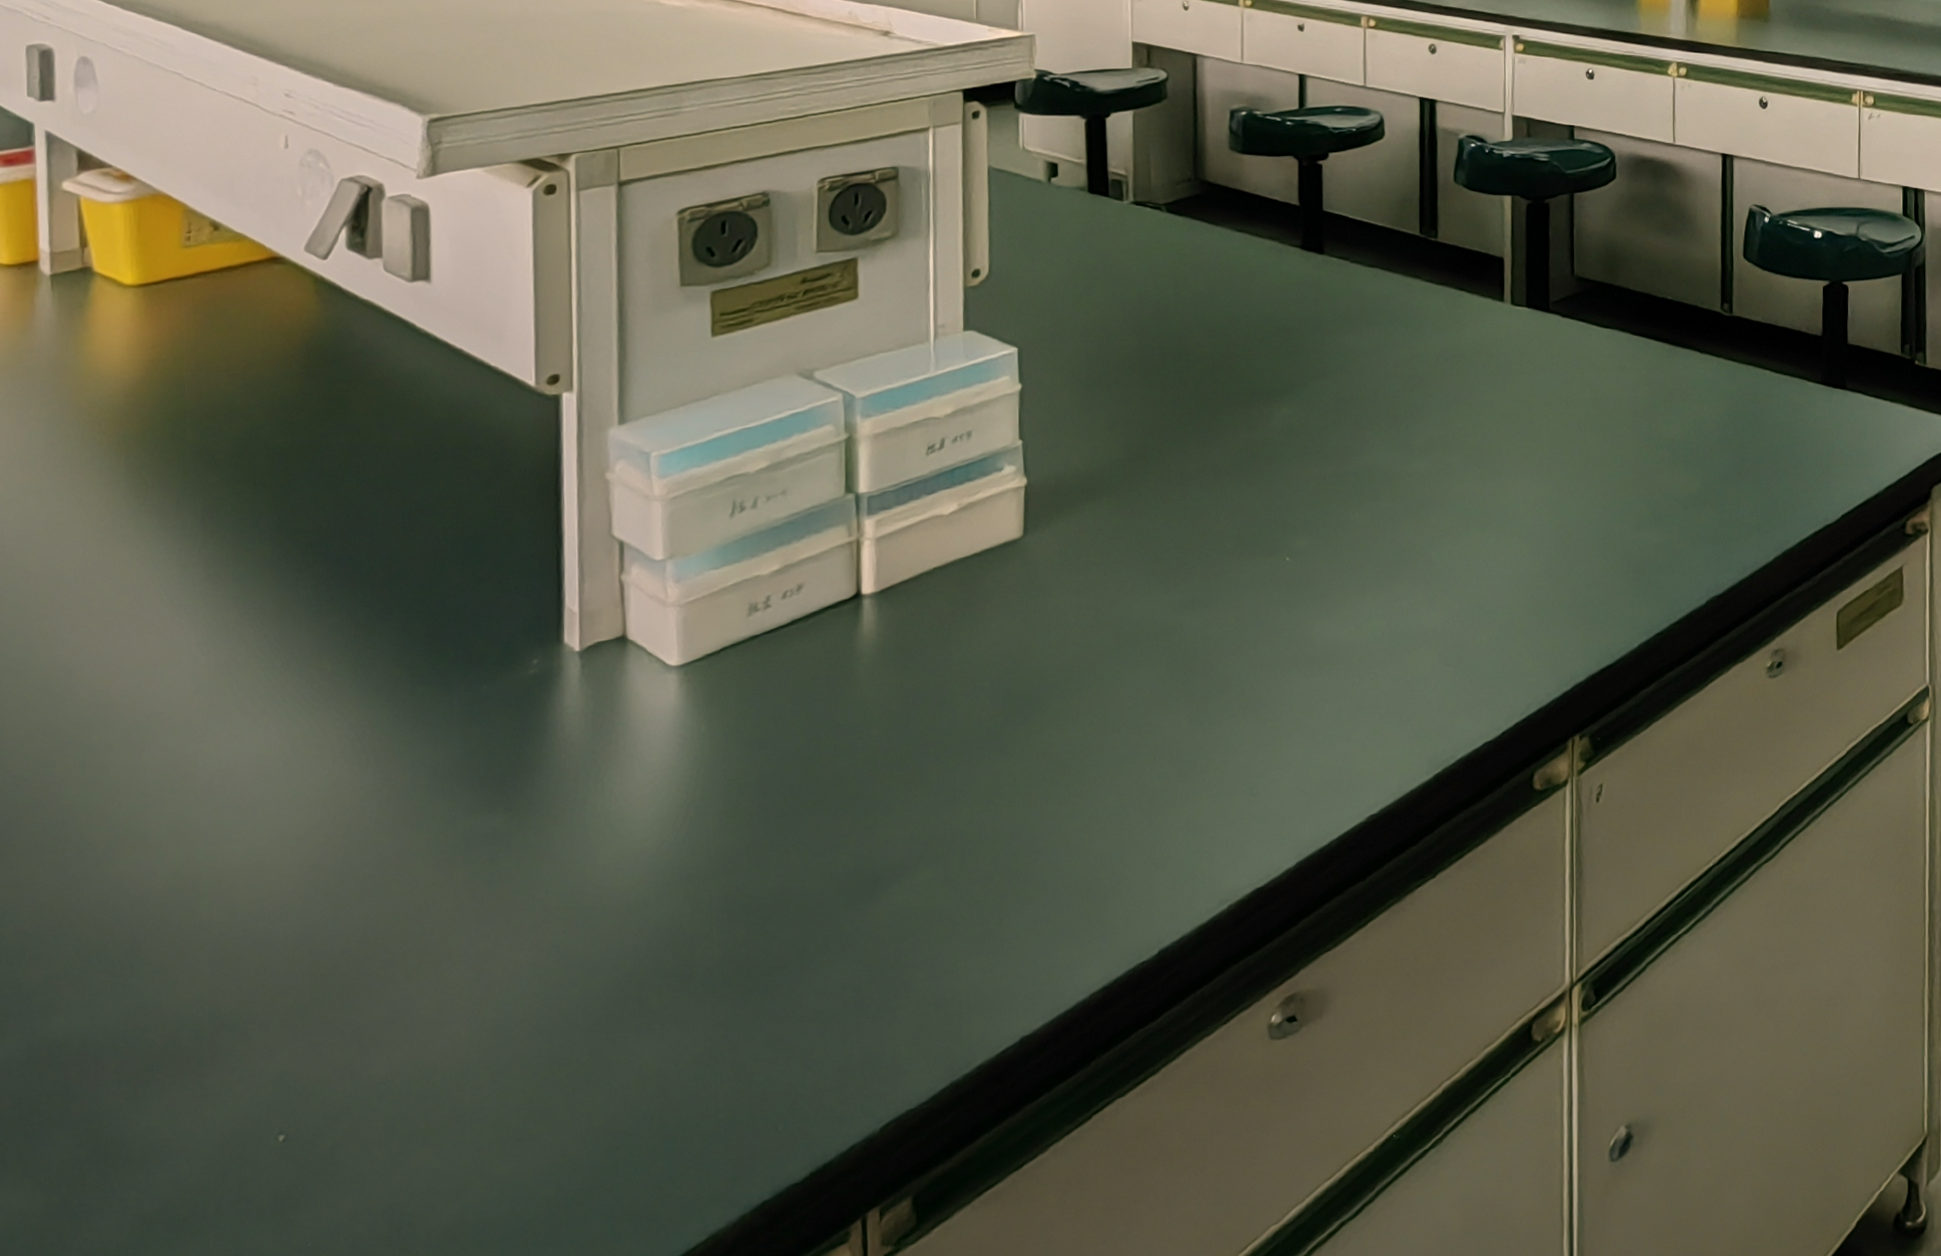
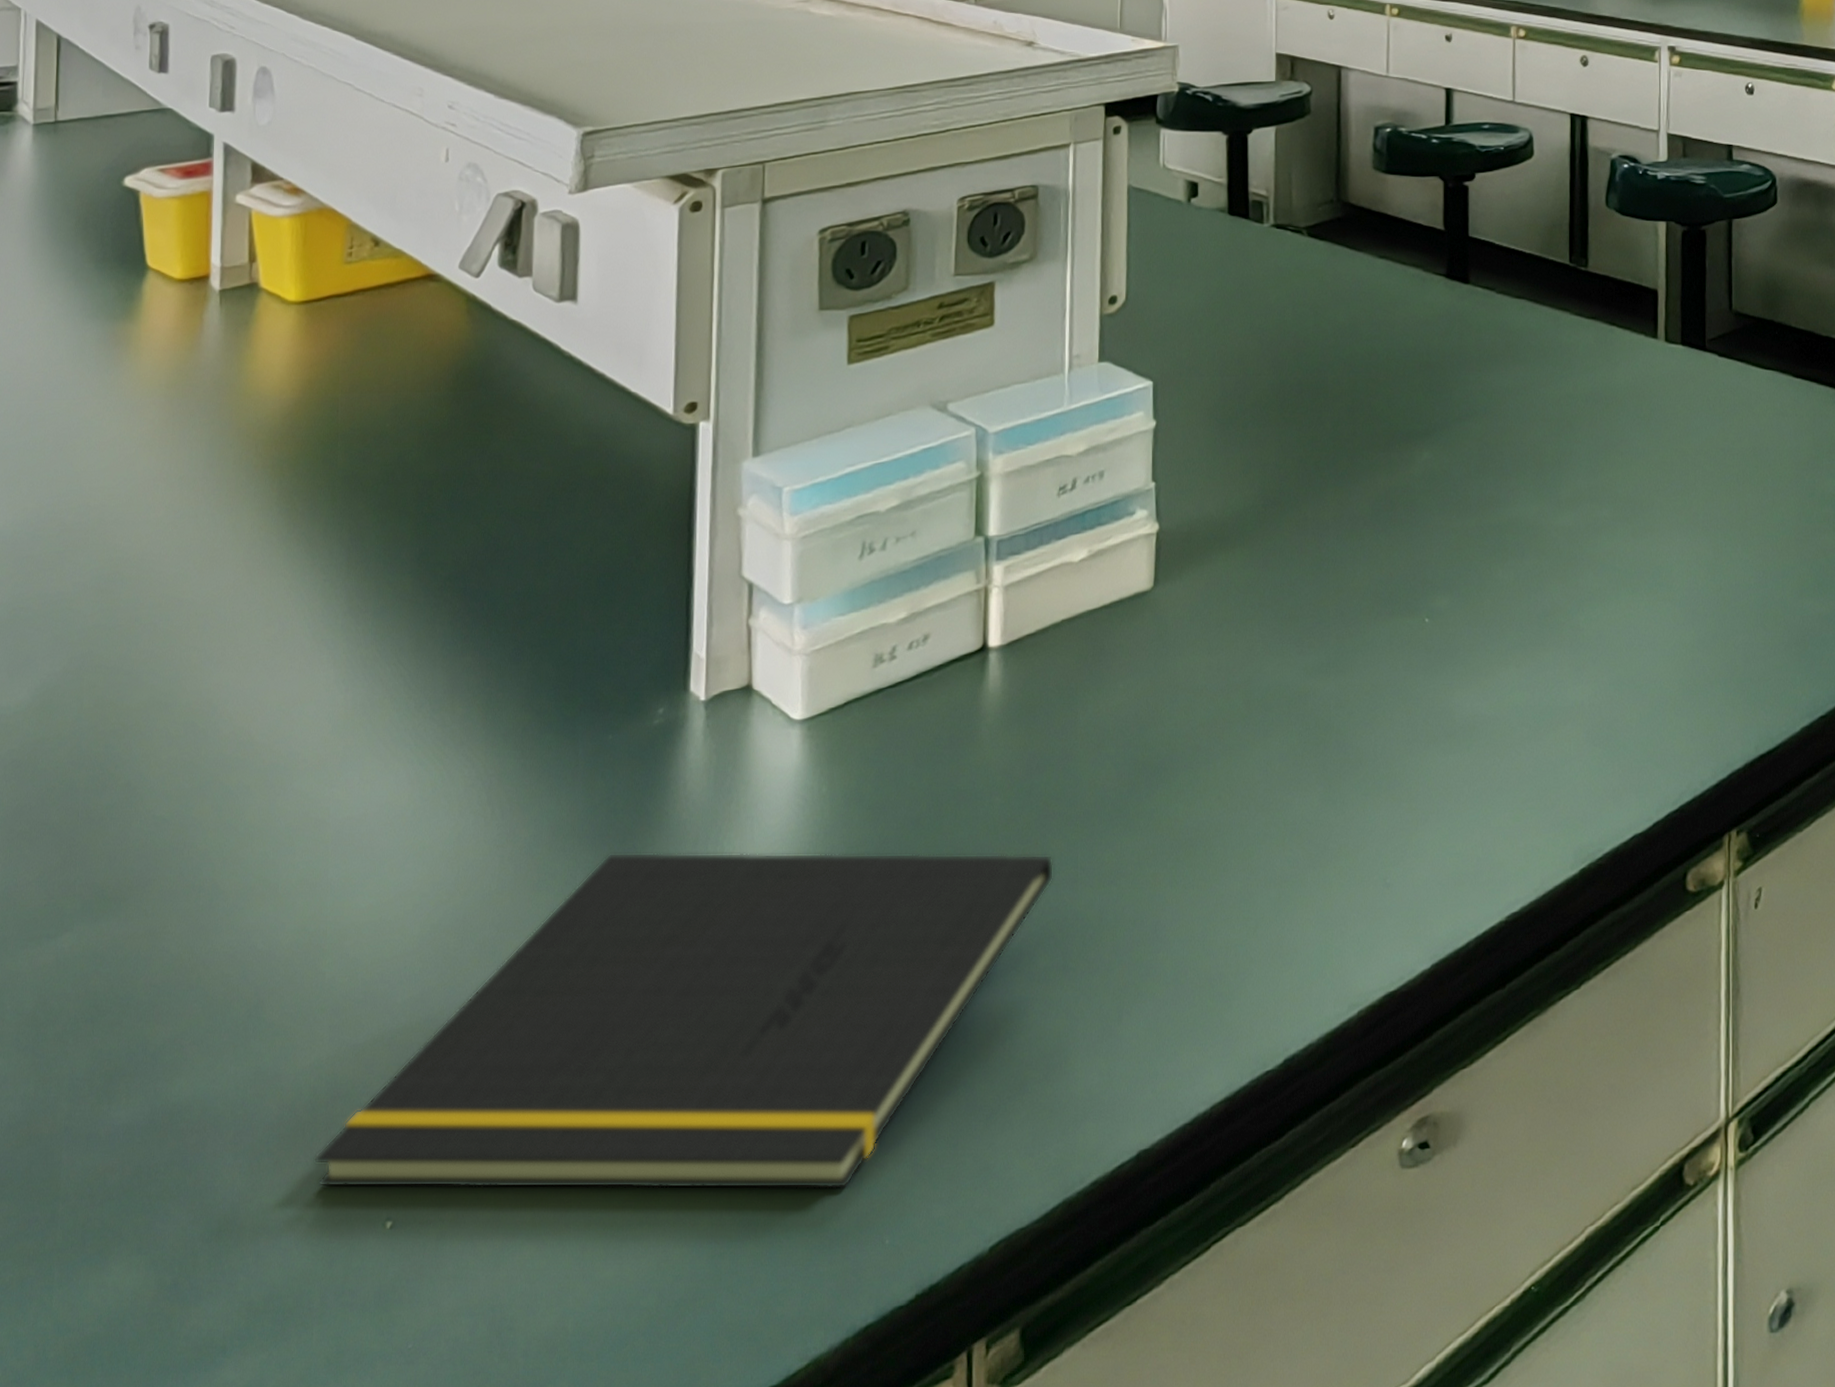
notepad: none [200,779,933,1108] -> present [313,852,1054,1190]

